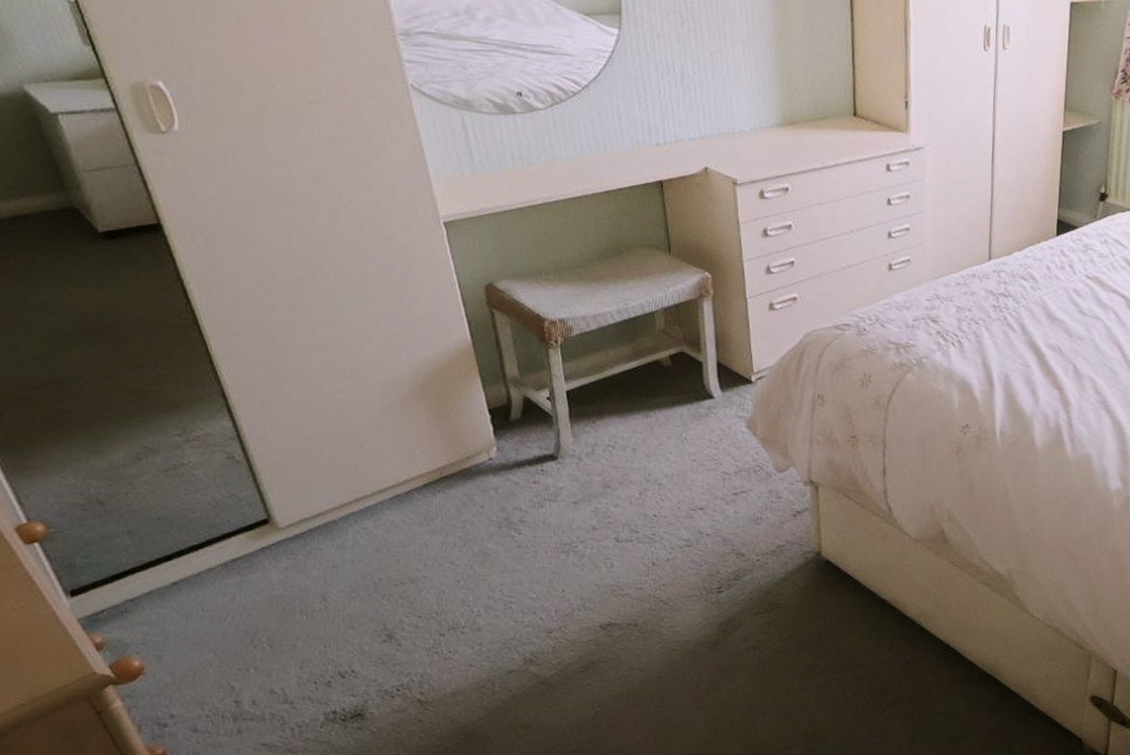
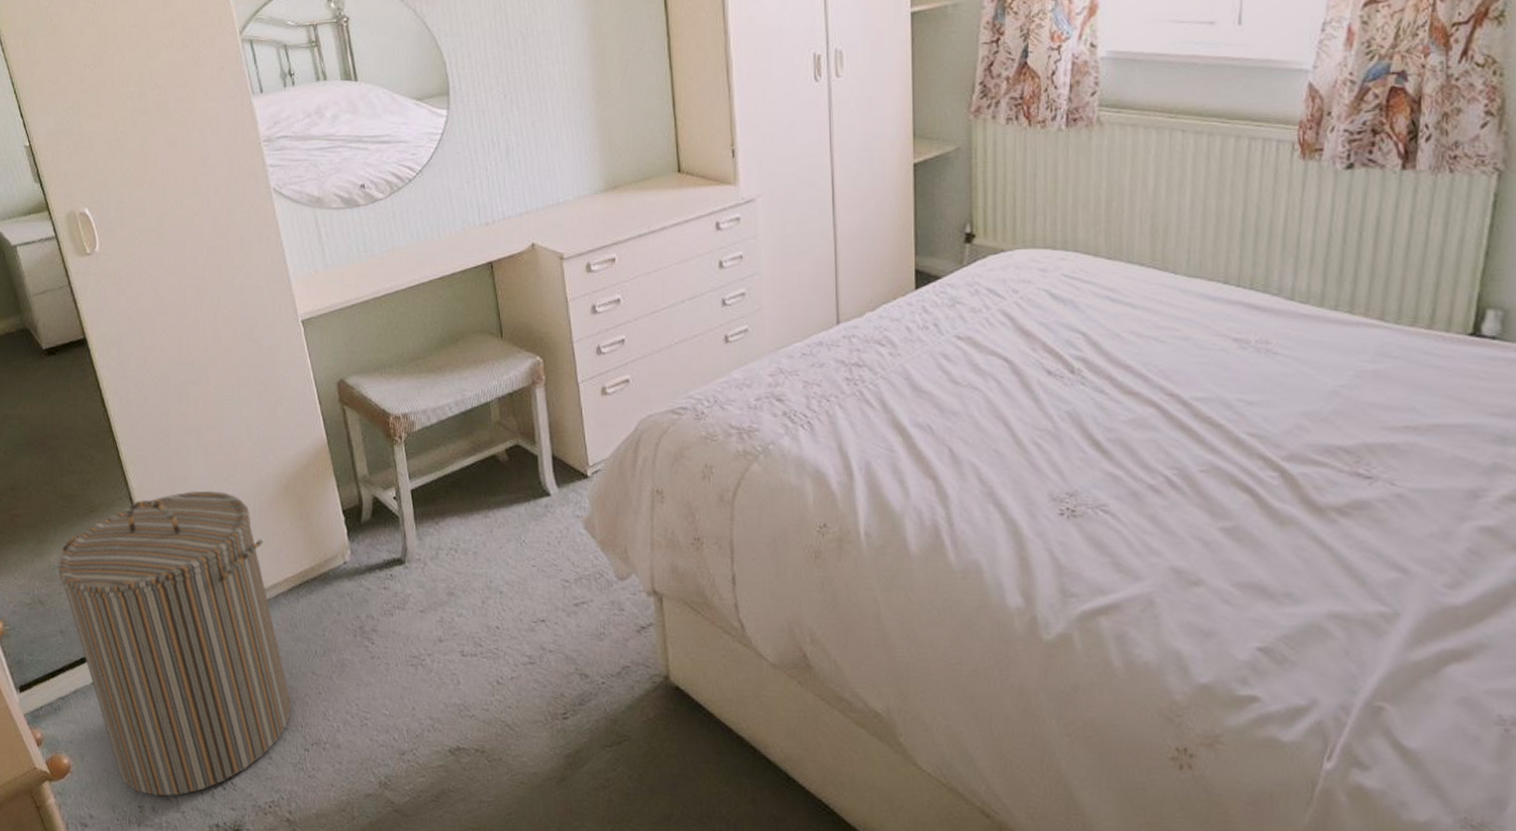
laundry hamper: none [124,388,426,690] -> present [58,491,292,796]

